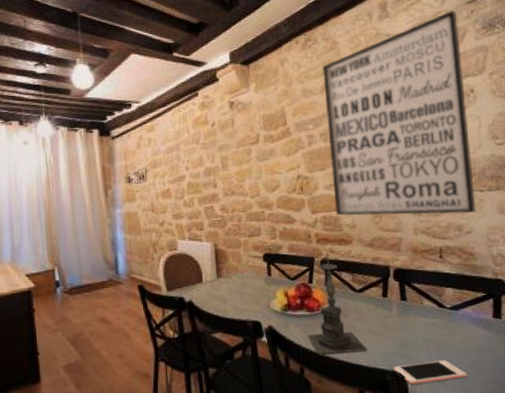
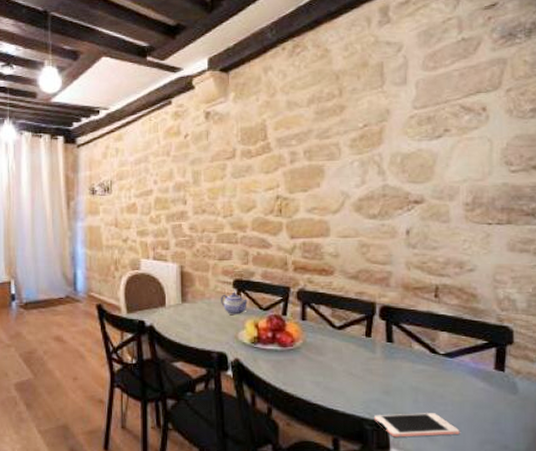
teapot: none [253,266,278,287] -> present [221,293,249,316]
candle holder: present [307,253,367,355] -> none [278,283,344,395]
wall art: present [321,10,476,216] -> none [310,16,481,249]

